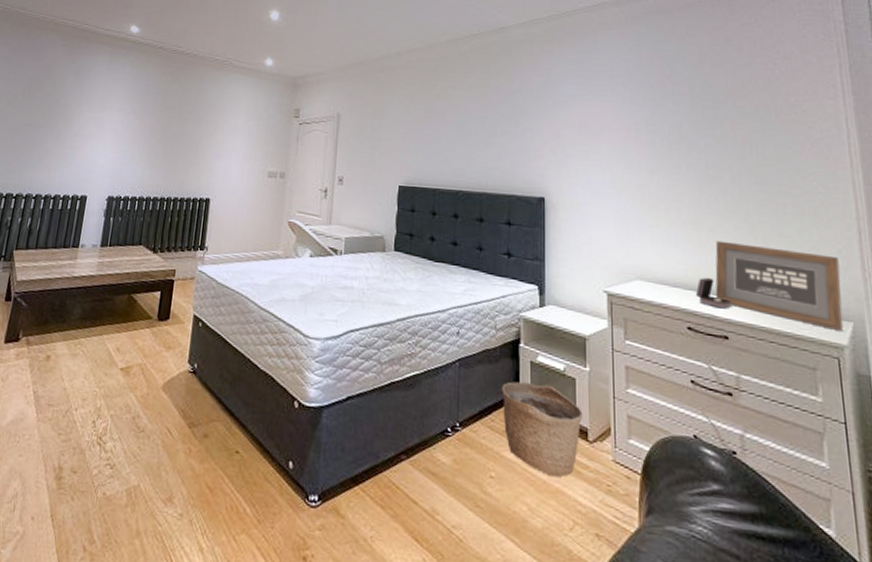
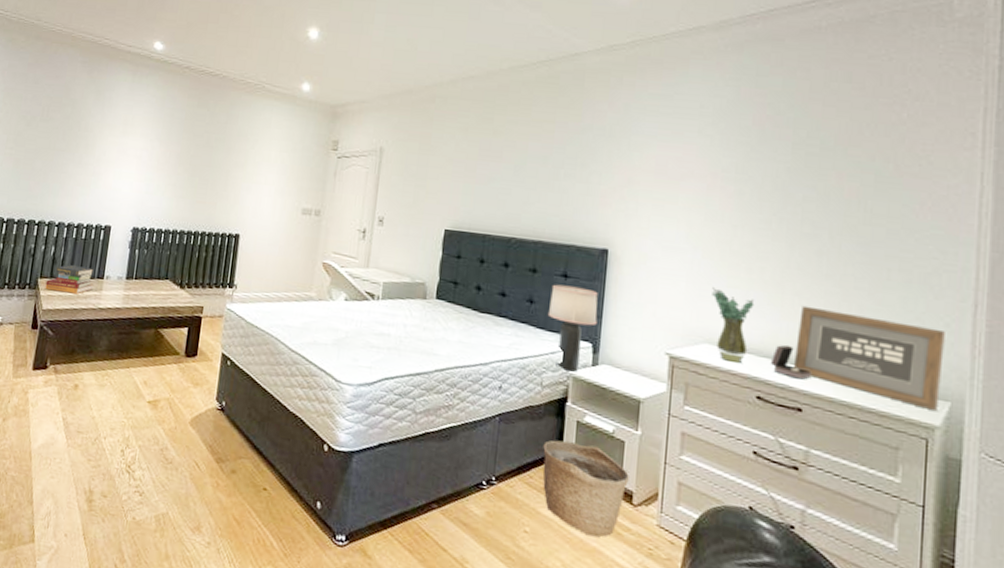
books: none [20,235,69,264] -> present [45,265,93,294]
table lamp: none [496,232,541,314] -> present [547,284,598,372]
vase: none [638,228,676,296] -> present [712,288,755,363]

